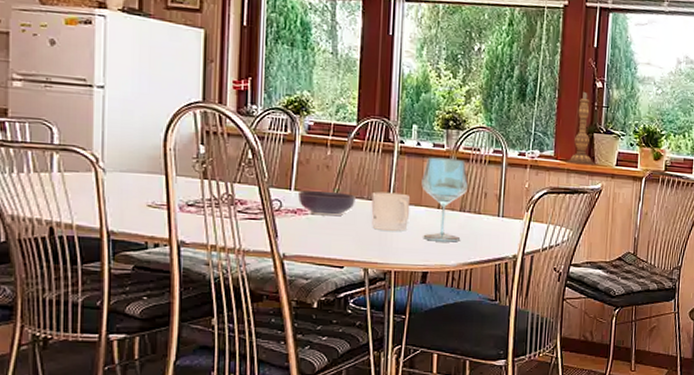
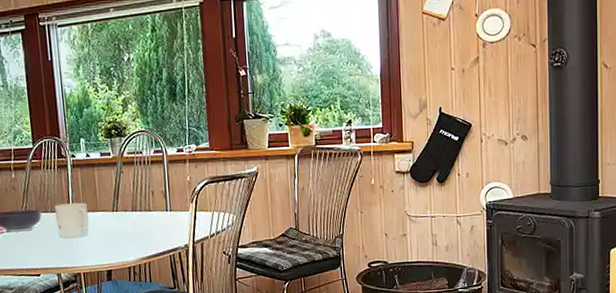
wine glass: present [421,157,469,243] -> none [95,163,137,242]
candlestick: present [565,91,596,166] -> none [221,81,249,153]

